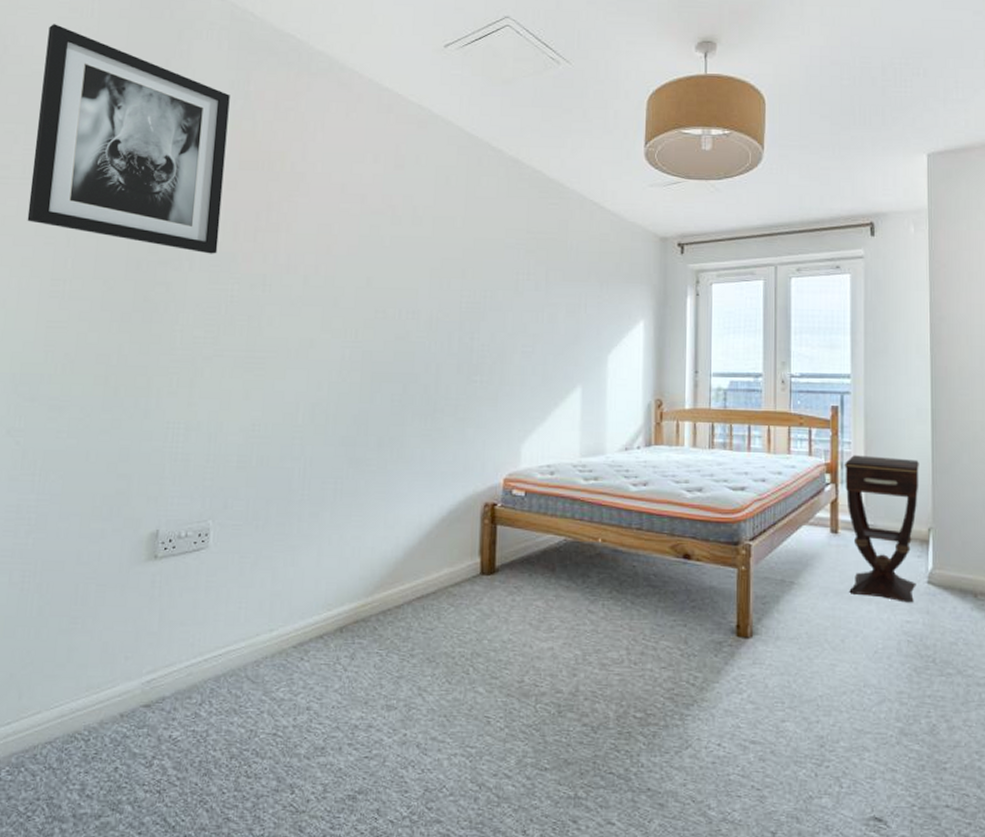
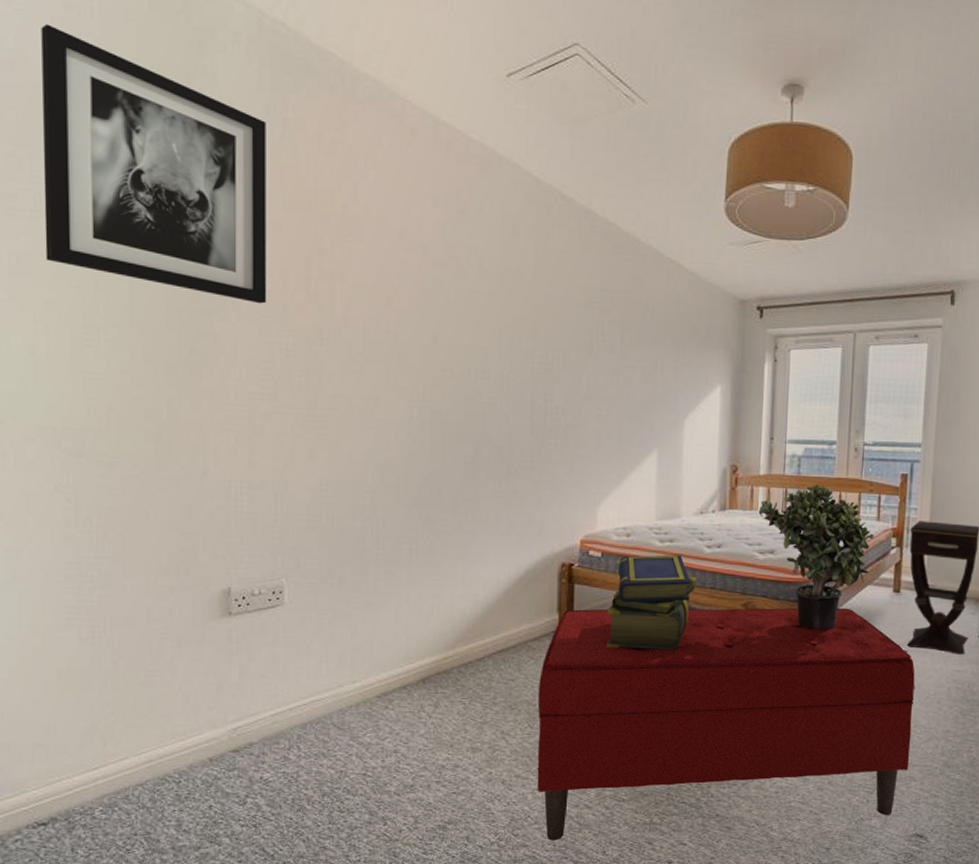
bench: none [453,550,861,816] -> present [537,607,915,841]
stack of books: none [528,493,623,597] -> present [605,555,698,650]
potted plant: none [684,418,807,575] -> present [758,484,875,630]

